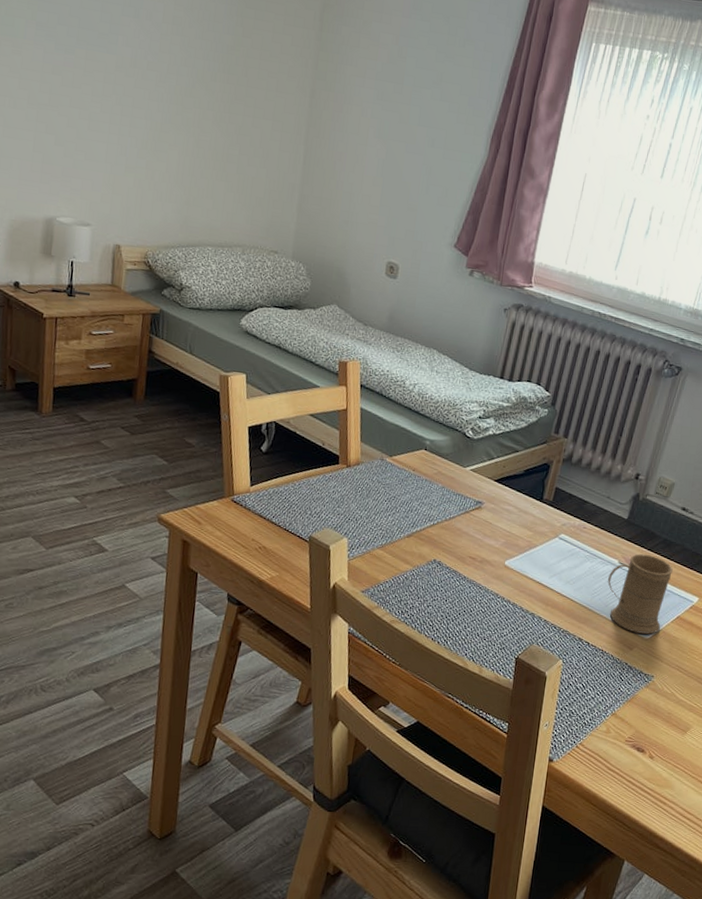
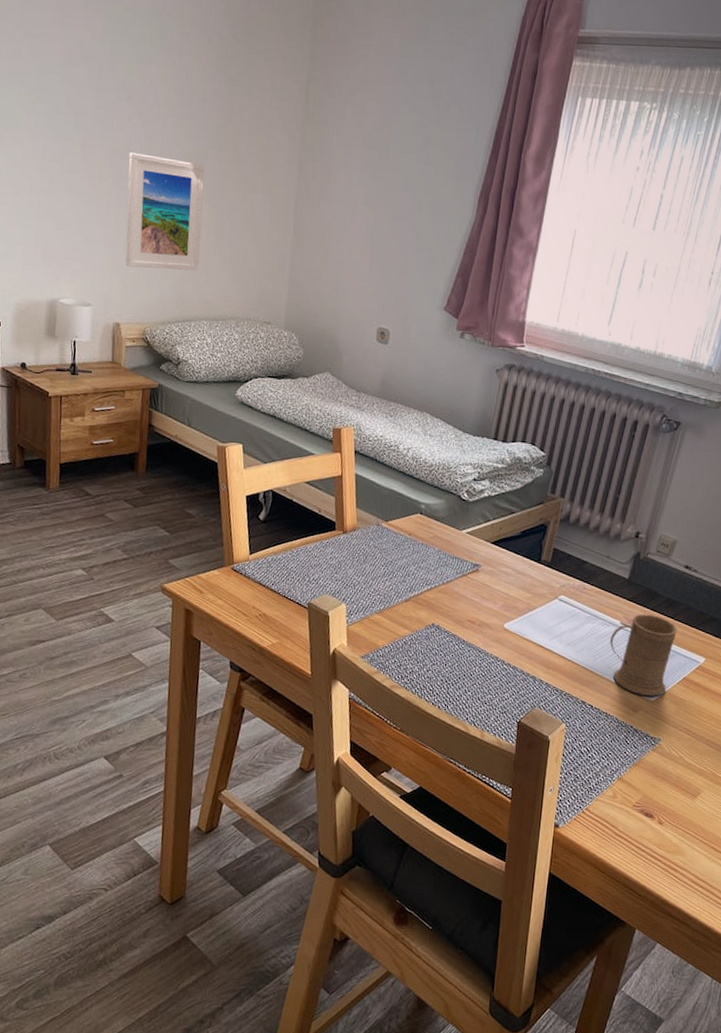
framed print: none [128,70,213,196] -> present [125,152,205,271]

